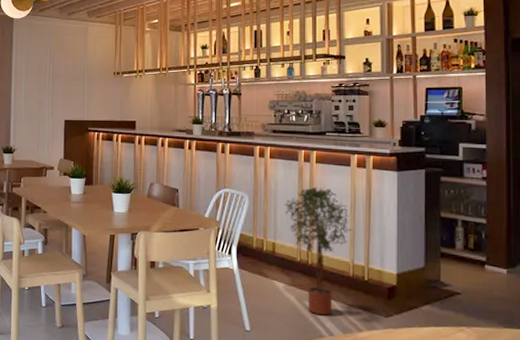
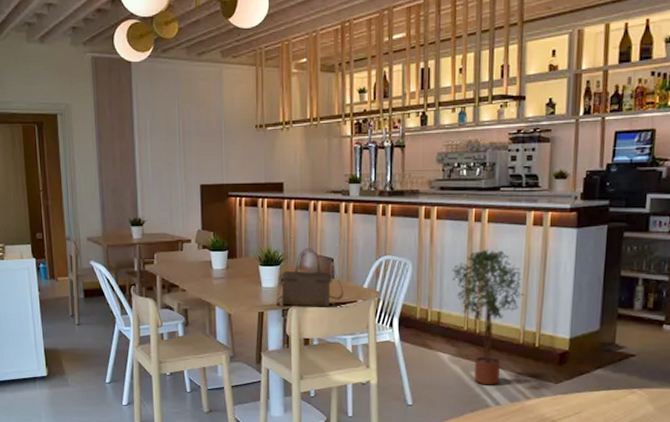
handbag: none [126,179,187,233] -> present [276,248,344,307]

